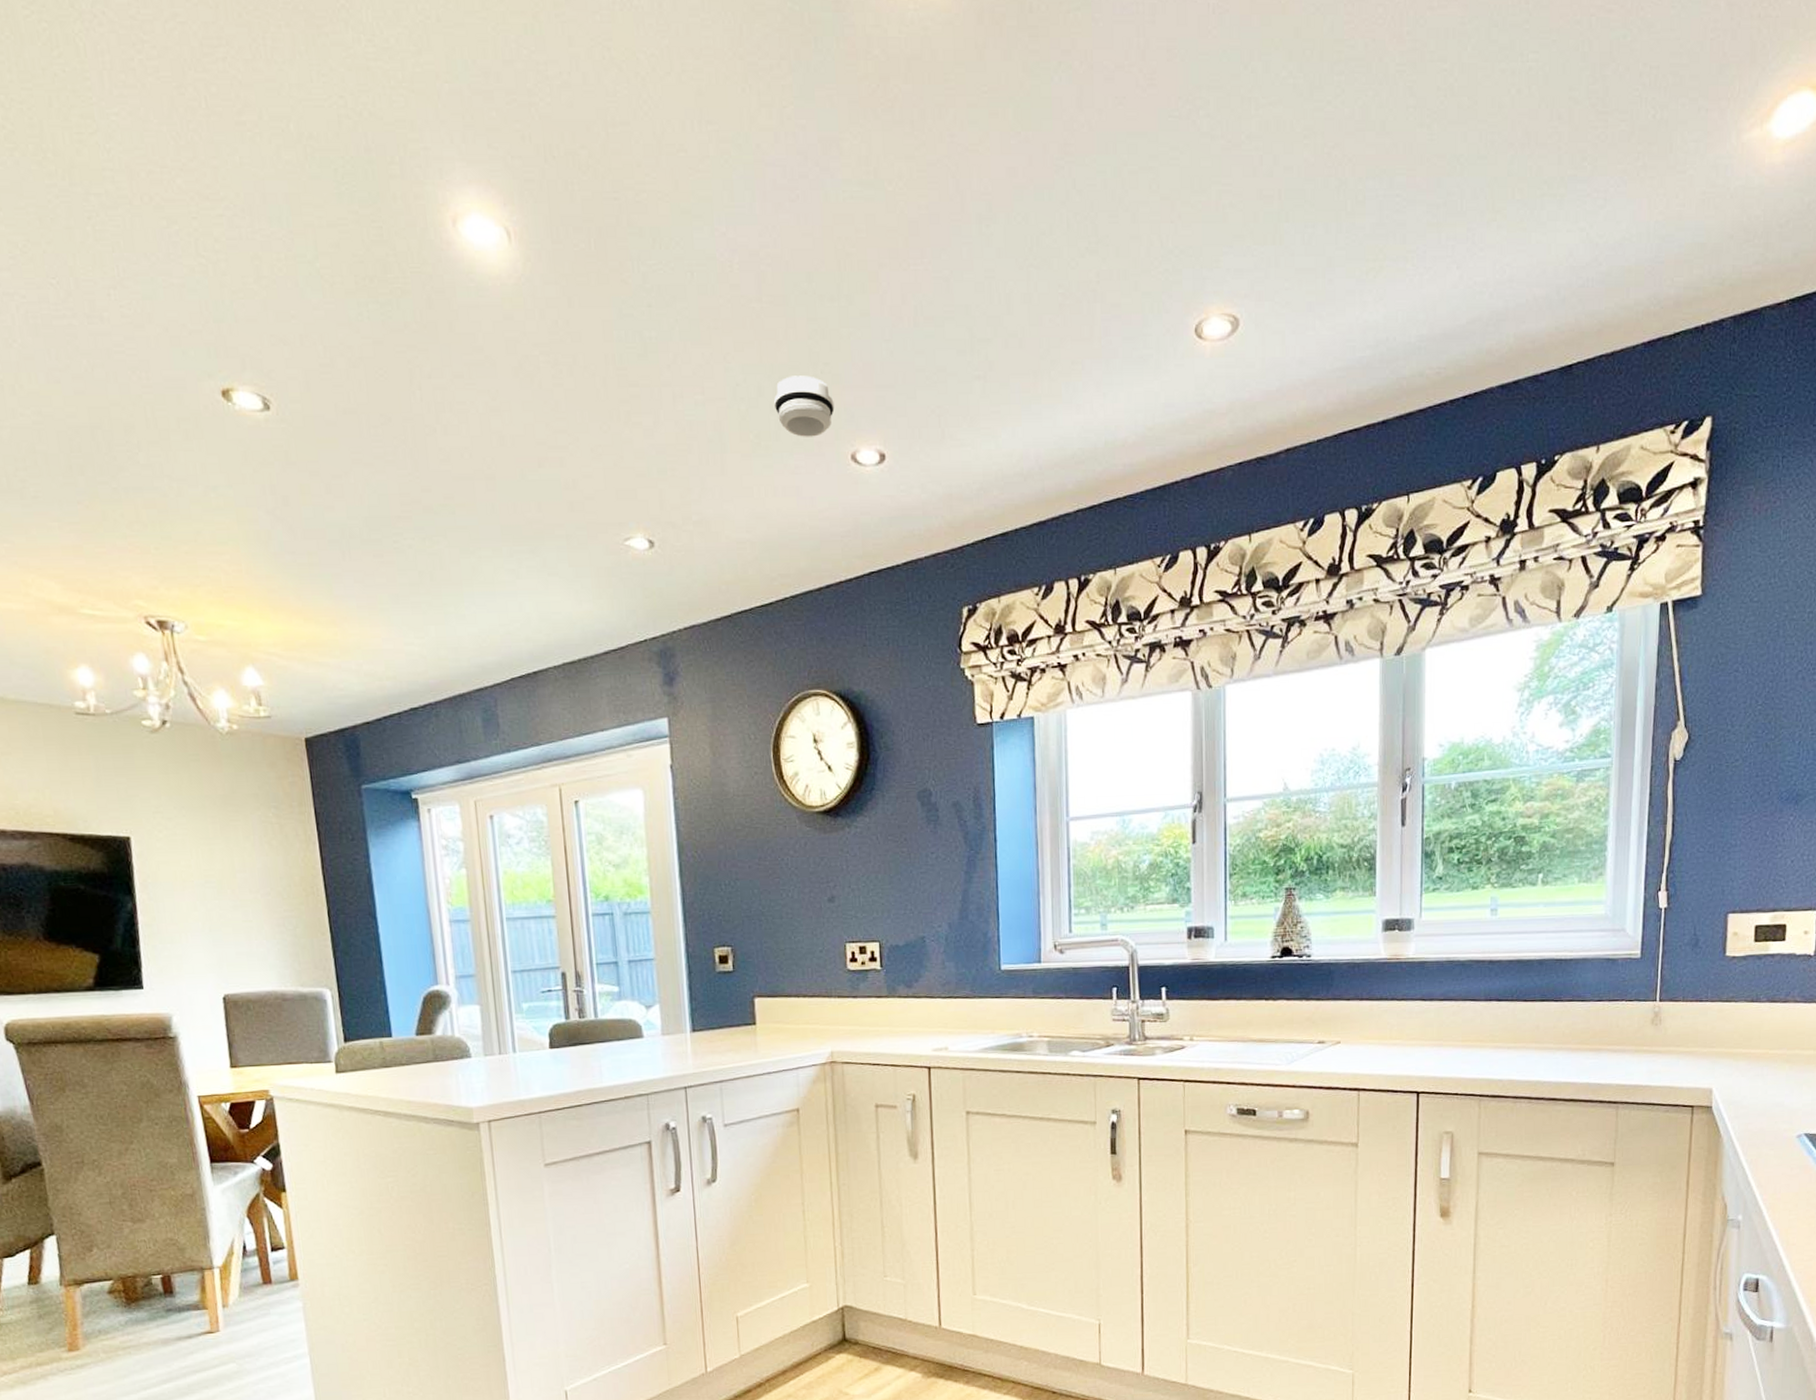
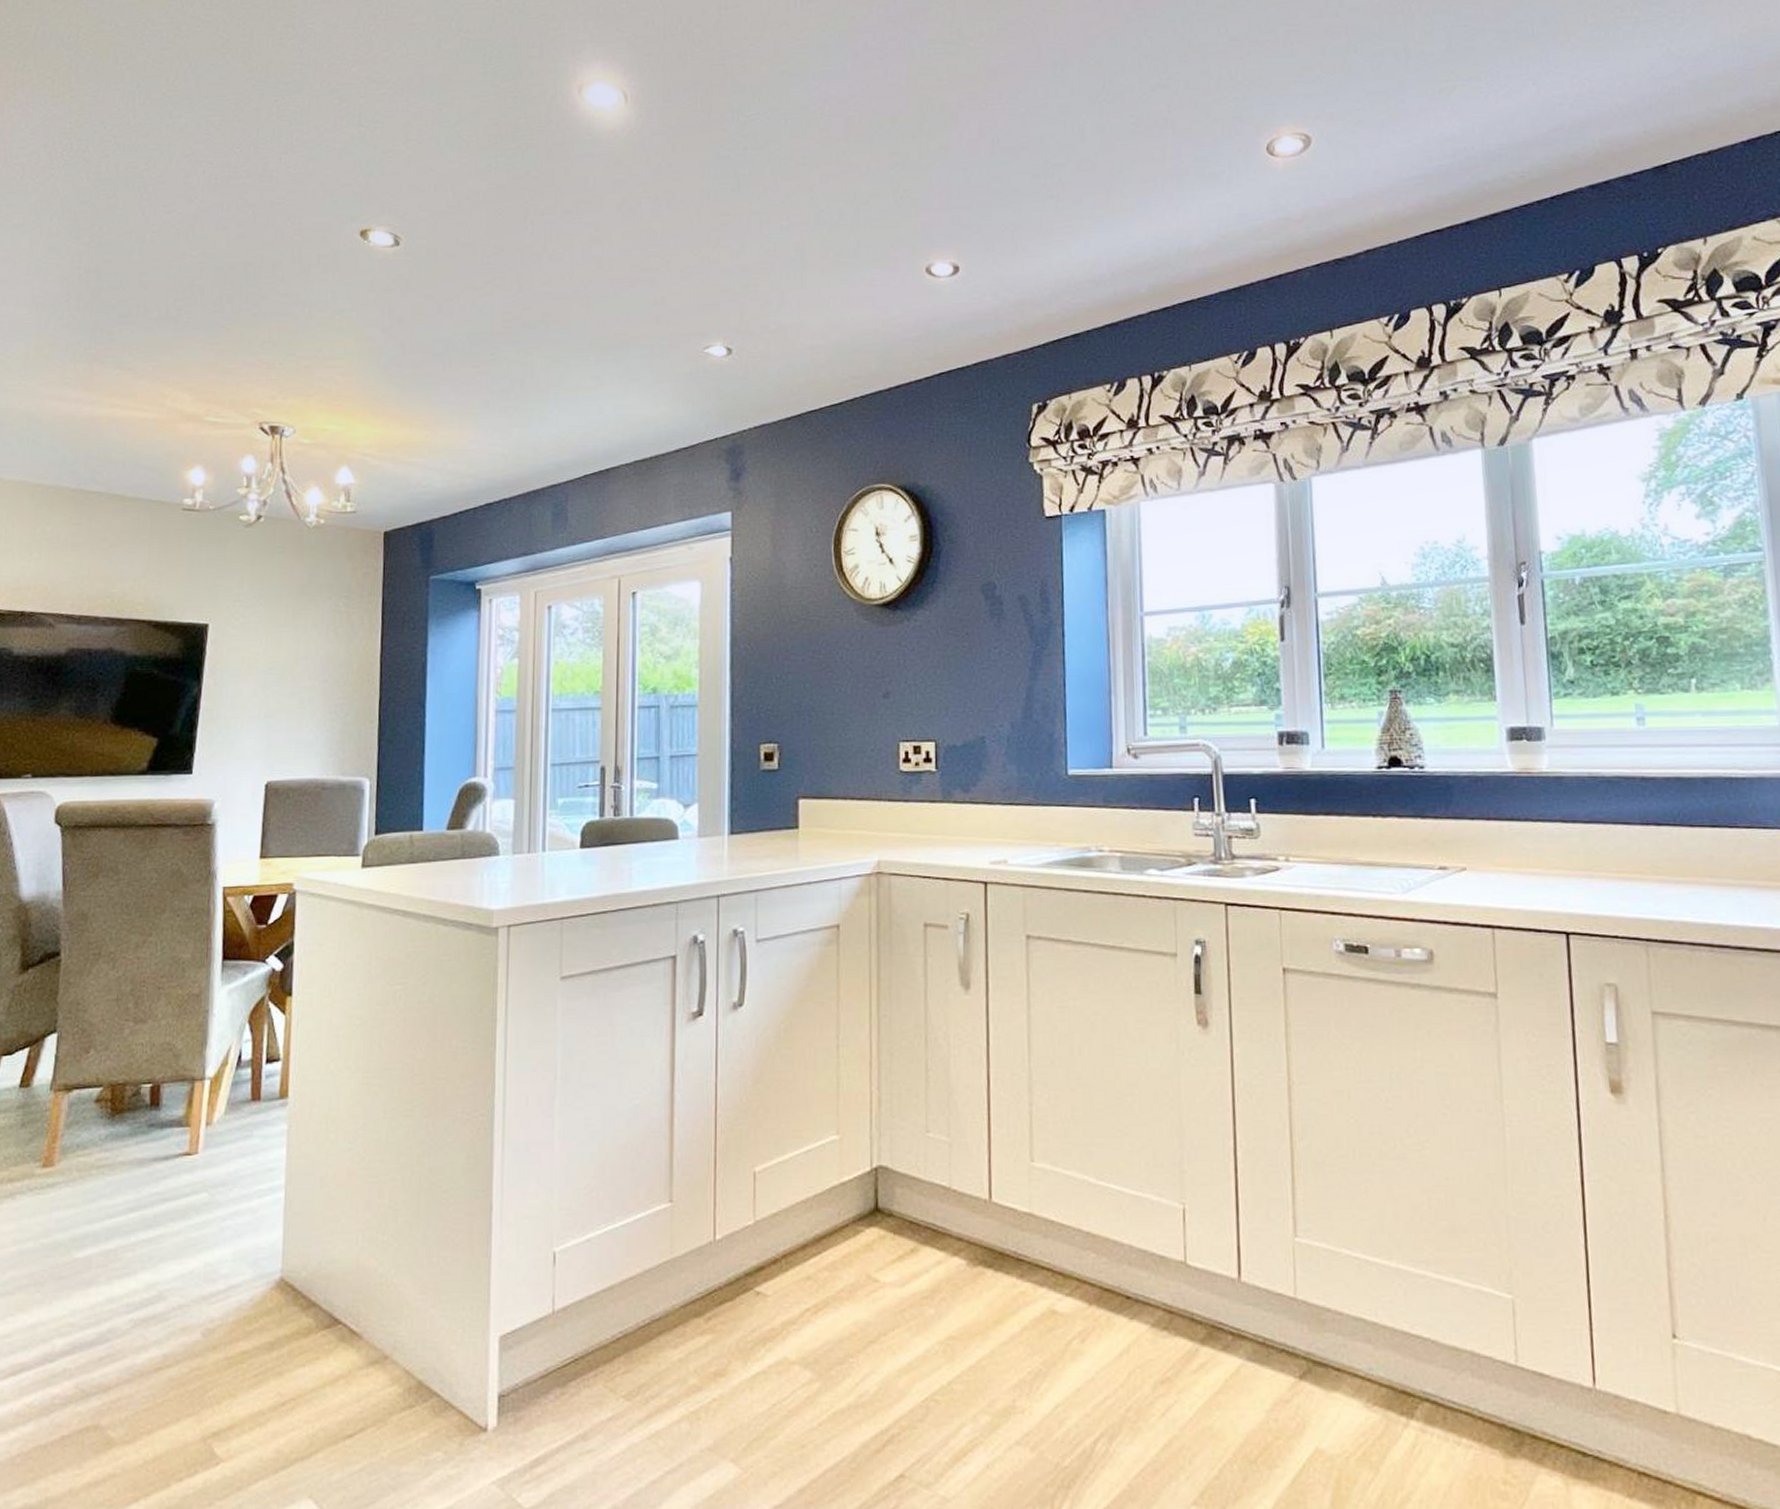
smoke detector: present [774,375,835,437] -> none [855,201,912,254]

